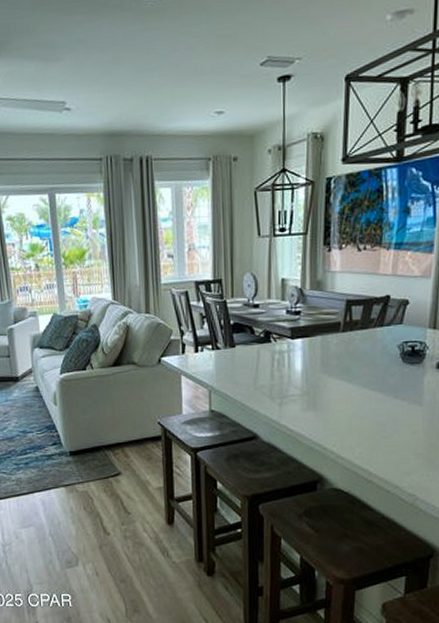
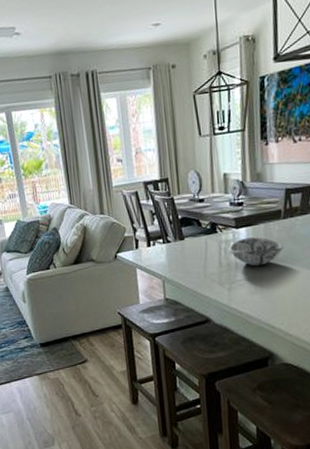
decorative bowl: none [282,350,341,382] -> present [229,237,284,267]

